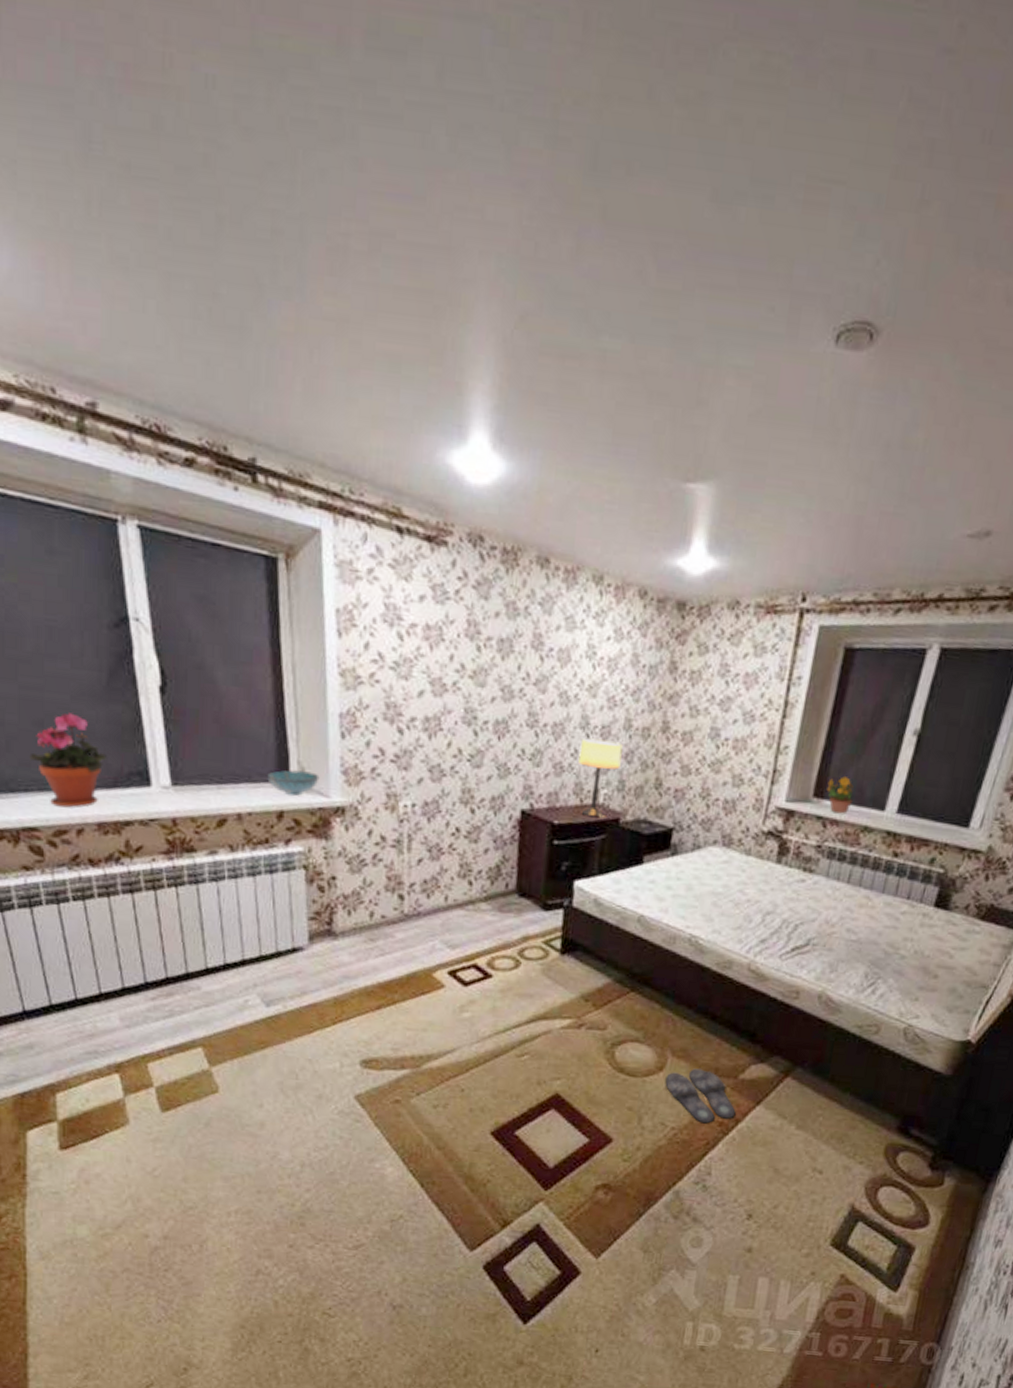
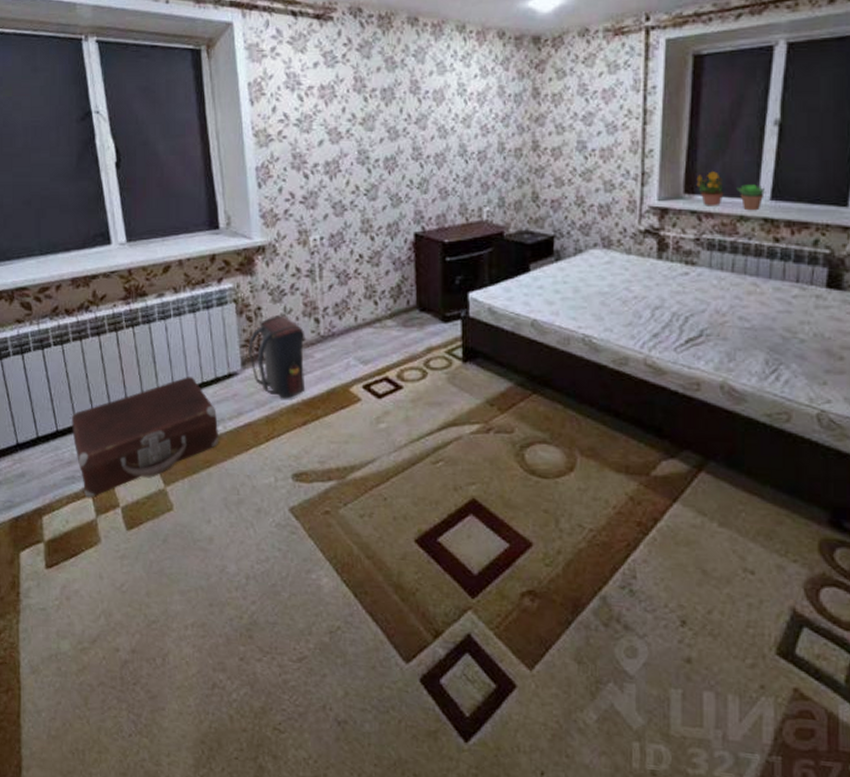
potted plant: present [29,713,107,809] -> none [21,192,77,269]
suitcase: none [94,947,278,1075] -> present [71,376,219,497]
decorative bowl: present [266,770,320,797] -> none [200,219,243,241]
satchel: none [317,886,386,981] -> present [248,314,305,399]
table lamp: present [578,738,623,818] -> none [461,163,499,233]
slippers: present [665,1068,736,1124] -> none [577,466,653,524]
succulent plant: none [865,794,894,823] -> present [736,184,766,211]

